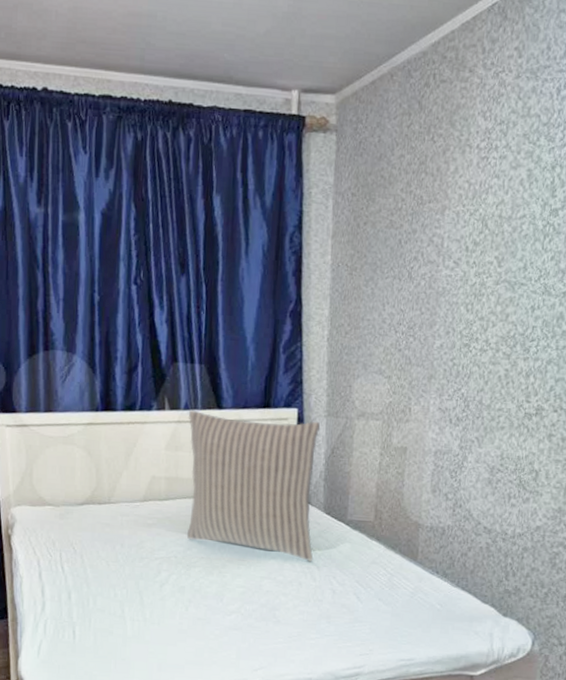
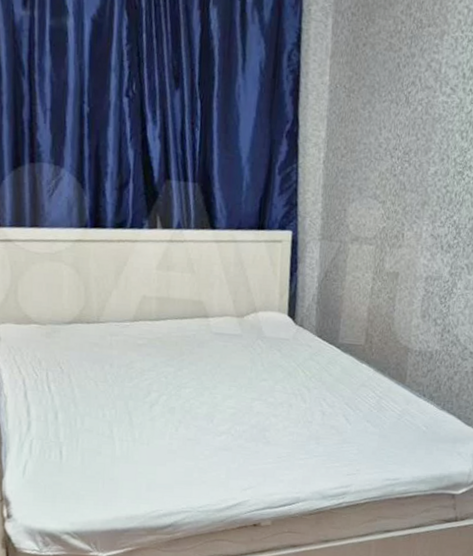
pillow: present [186,409,320,562] -> none [177,229,314,385]

